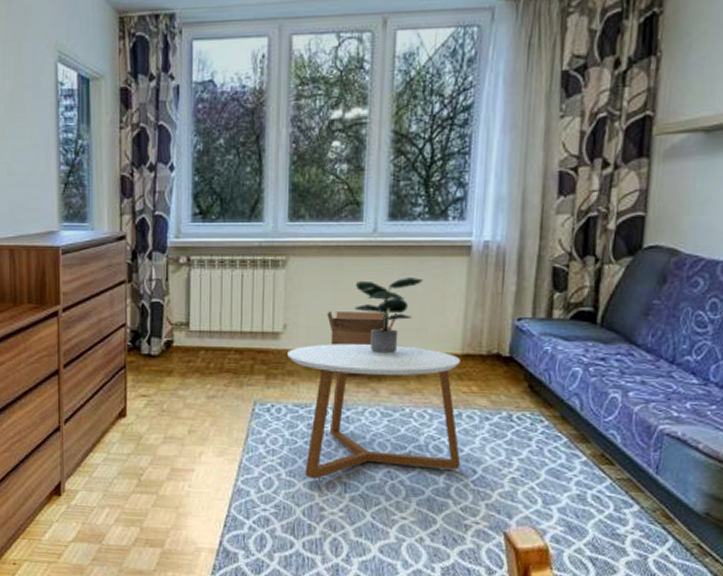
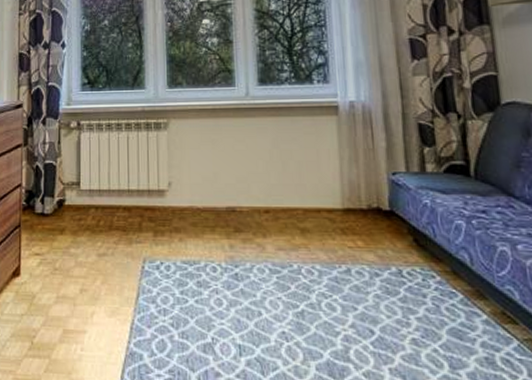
coffee table: present [287,344,461,479] -> none [173,200,357,341]
cardboard box: present [327,311,396,346] -> none [208,169,275,202]
potted plant: present [354,278,423,354] -> none [233,136,296,209]

